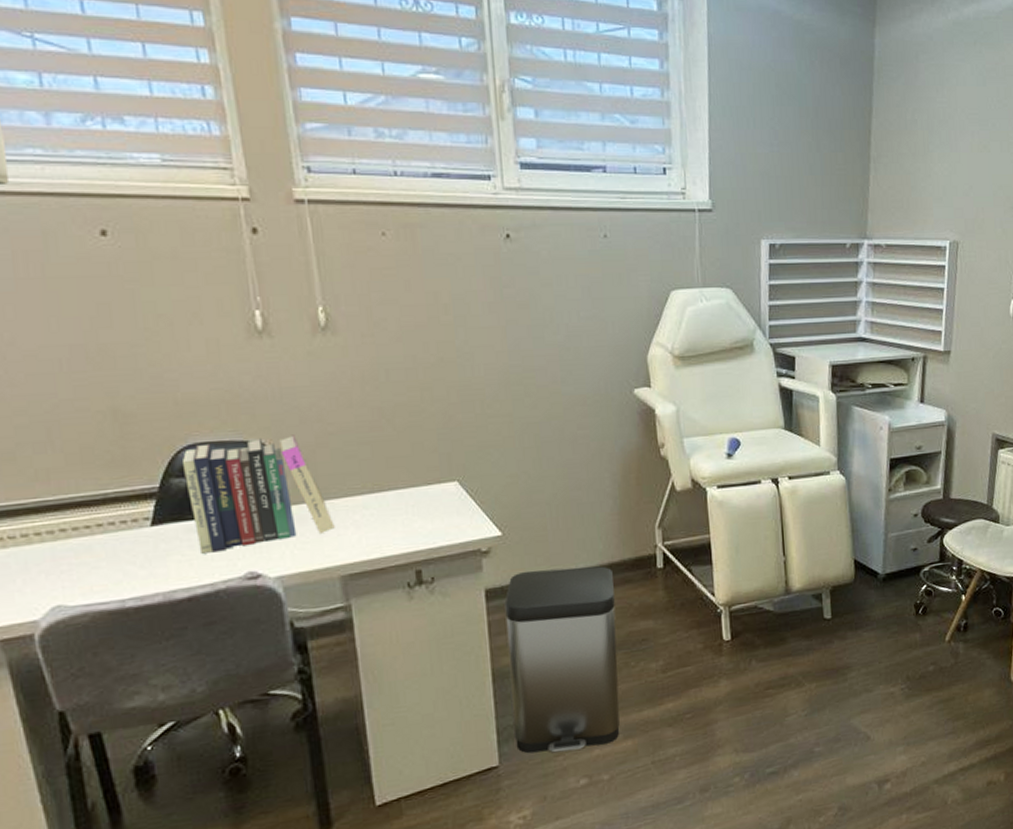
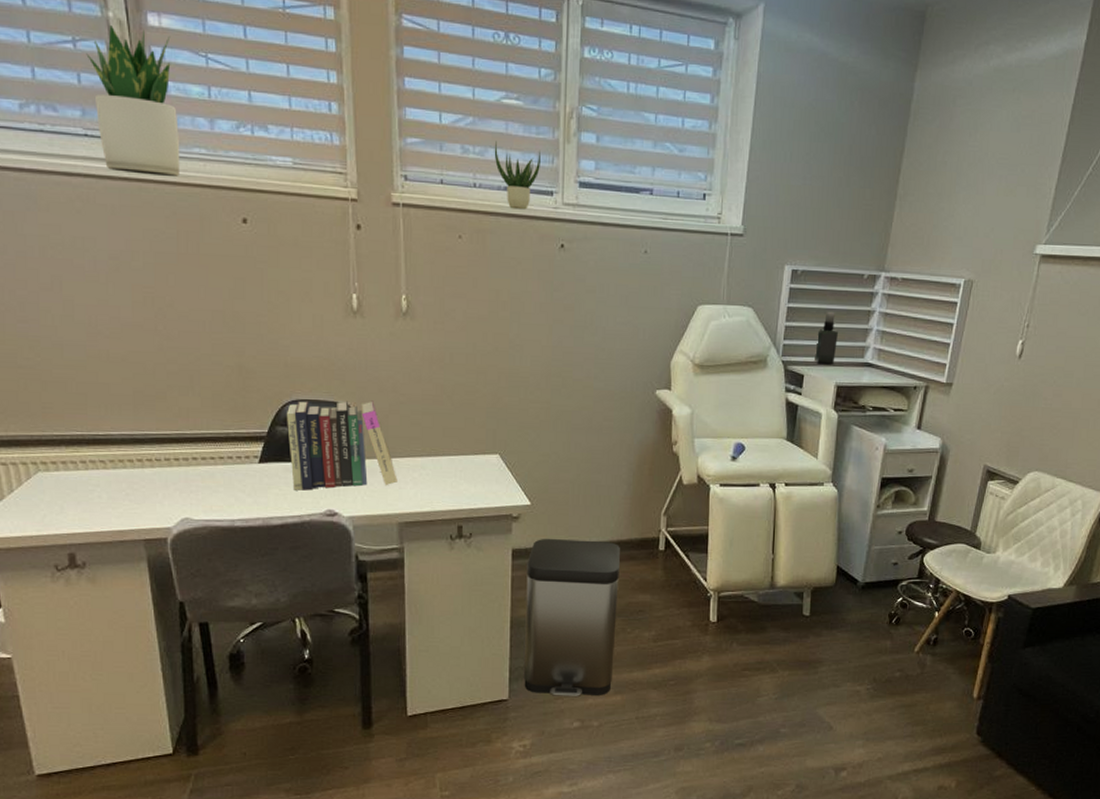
potted plant: none [414,121,472,198] -> present [494,140,541,210]
spray bottle: none [803,285,827,344] -> present [813,311,838,365]

